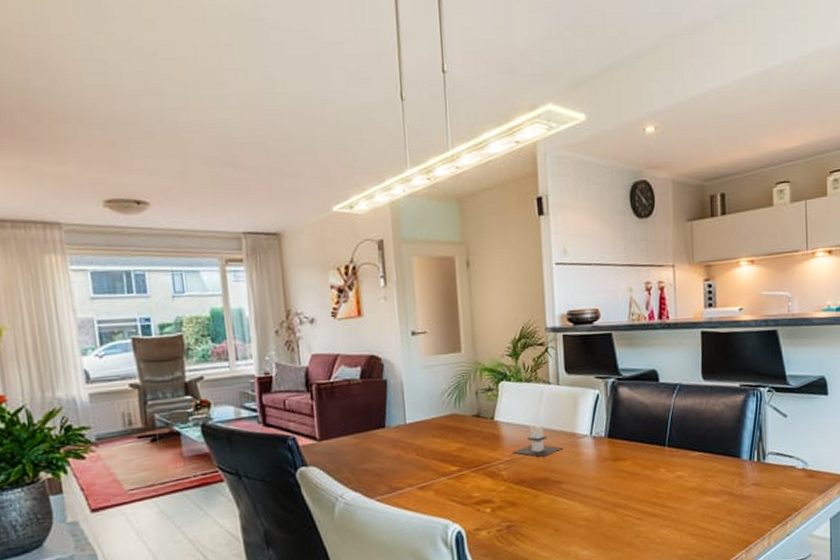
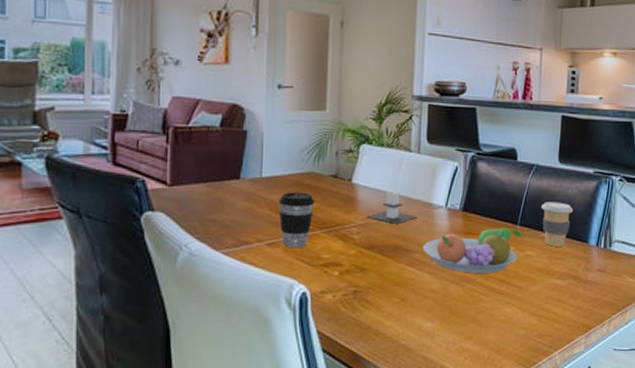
coffee cup: none [425,434,461,490] -> present [278,192,316,249]
fruit bowl: none [571,450,671,499] -> present [423,228,522,273]
coffee cup: none [689,419,721,465] -> present [542,202,573,247]

